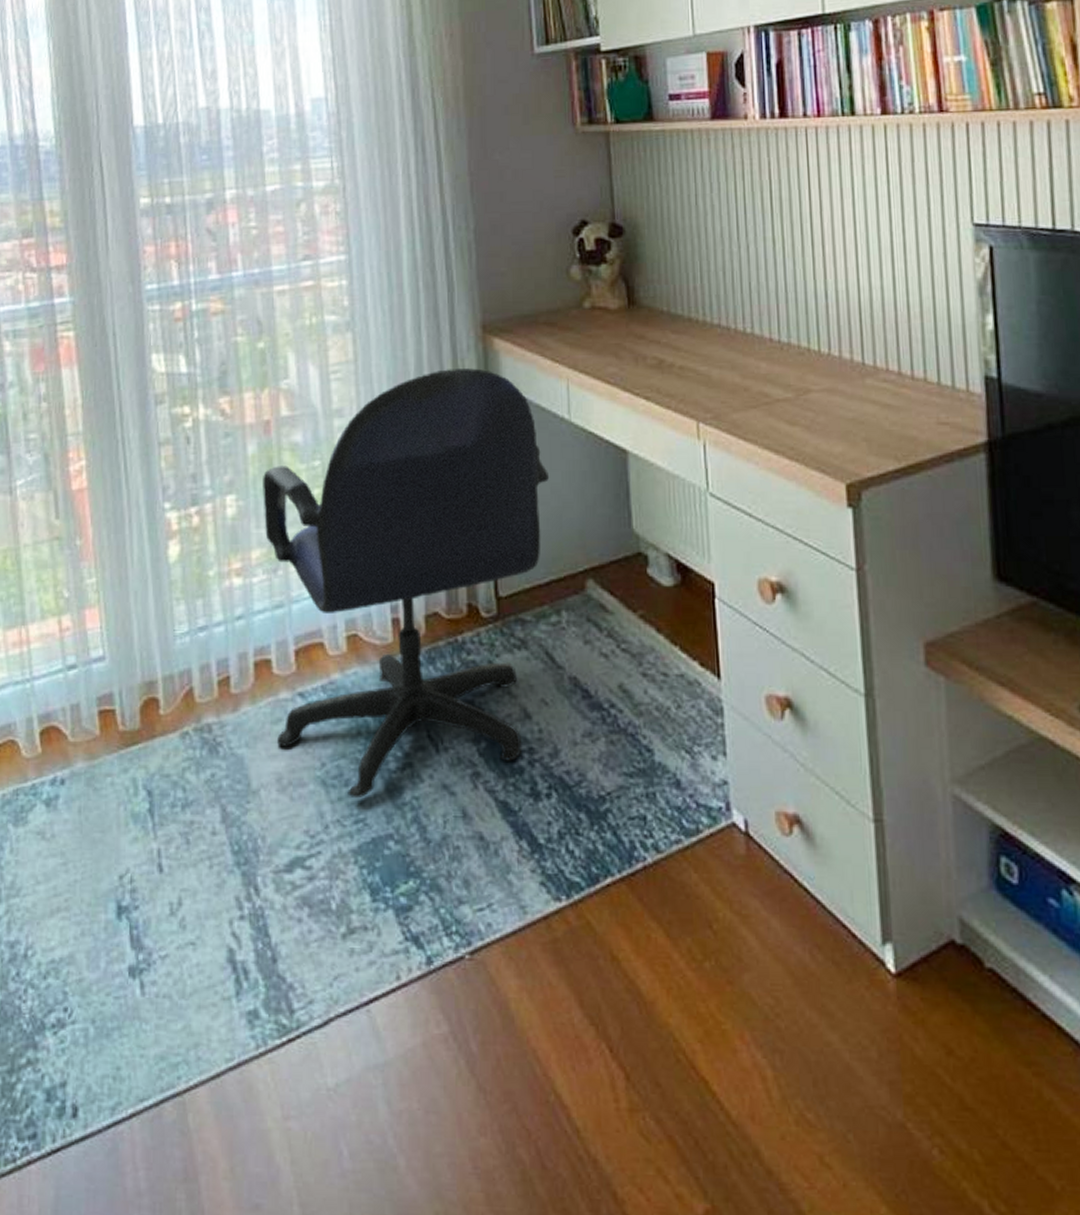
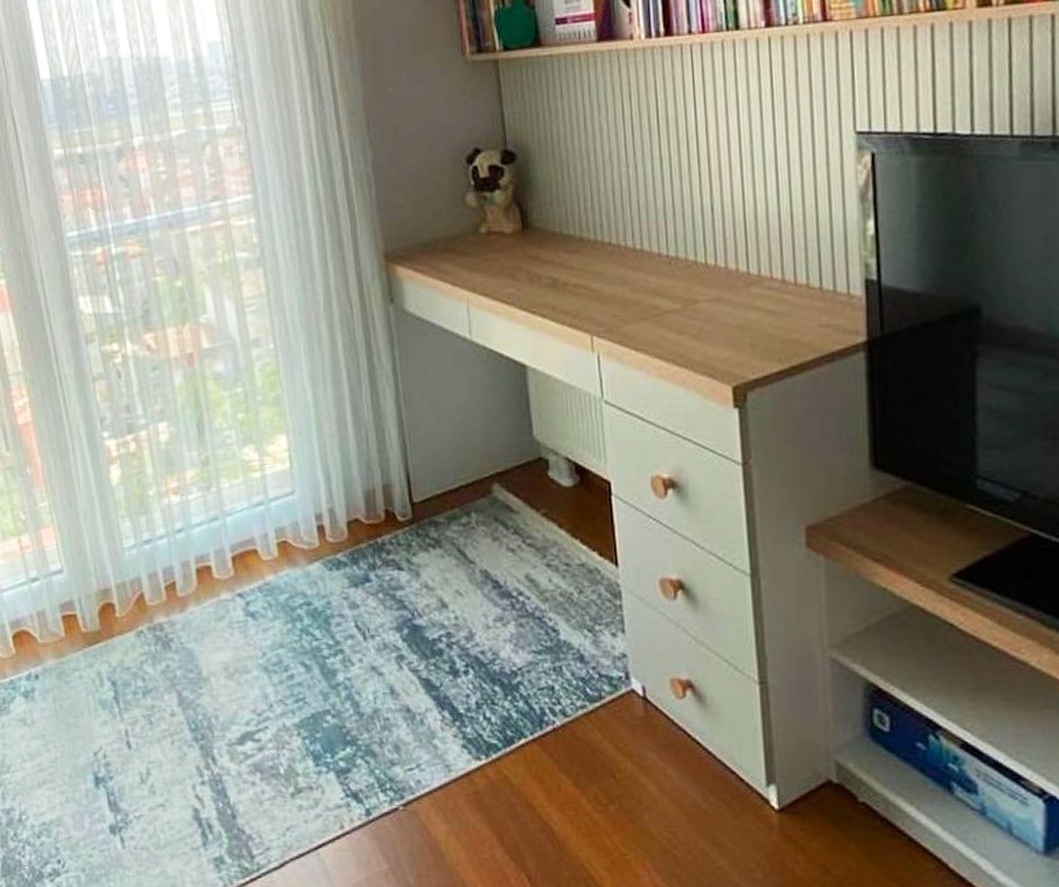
office chair: present [263,368,550,799] -> none [190,295,455,682]

